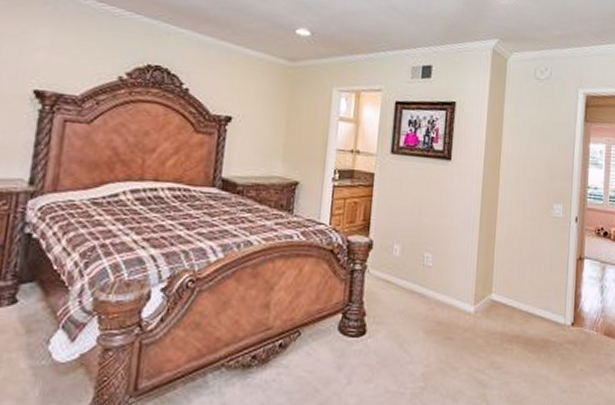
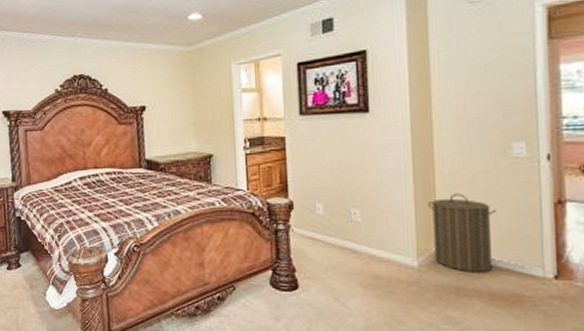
laundry hamper: none [487,244,538,320] -> present [427,193,497,273]

